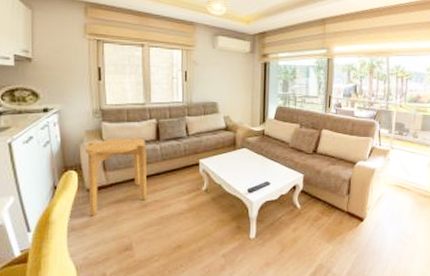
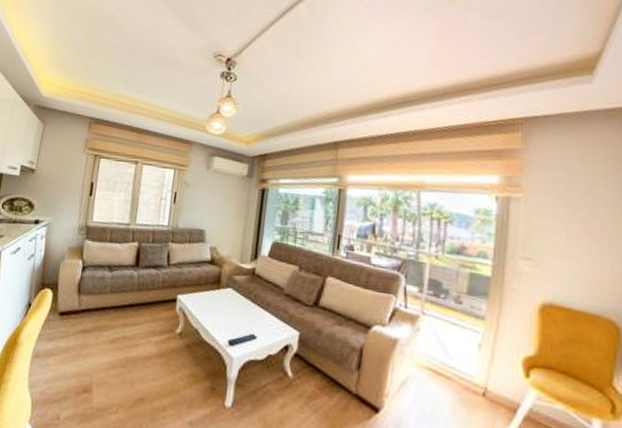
side table: present [86,136,147,217] -> none [56,258,125,345]

